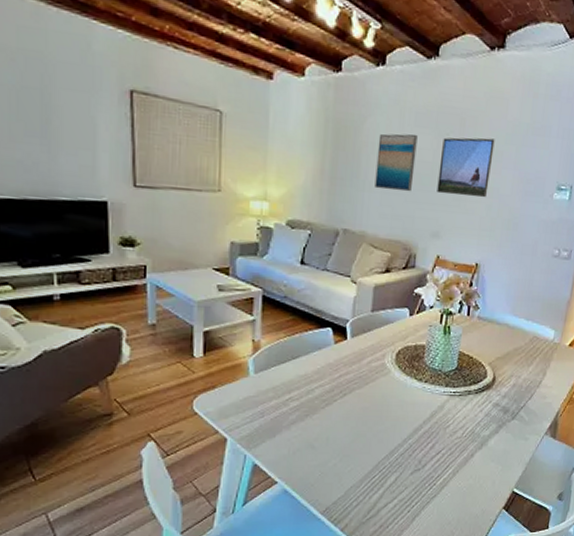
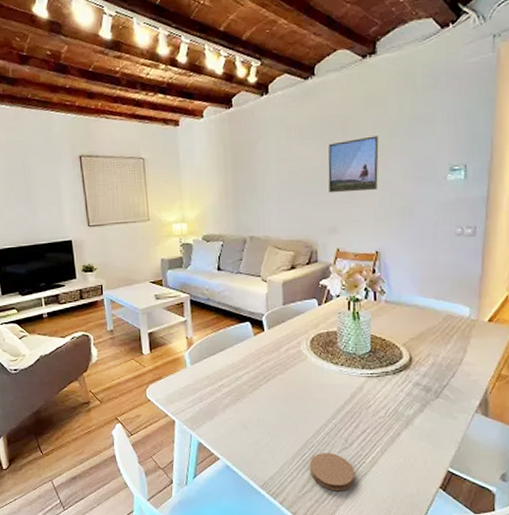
wall art: present [375,133,418,192] -> none [270,145,306,198]
coaster: none [377,474,424,515] -> present [309,452,354,492]

